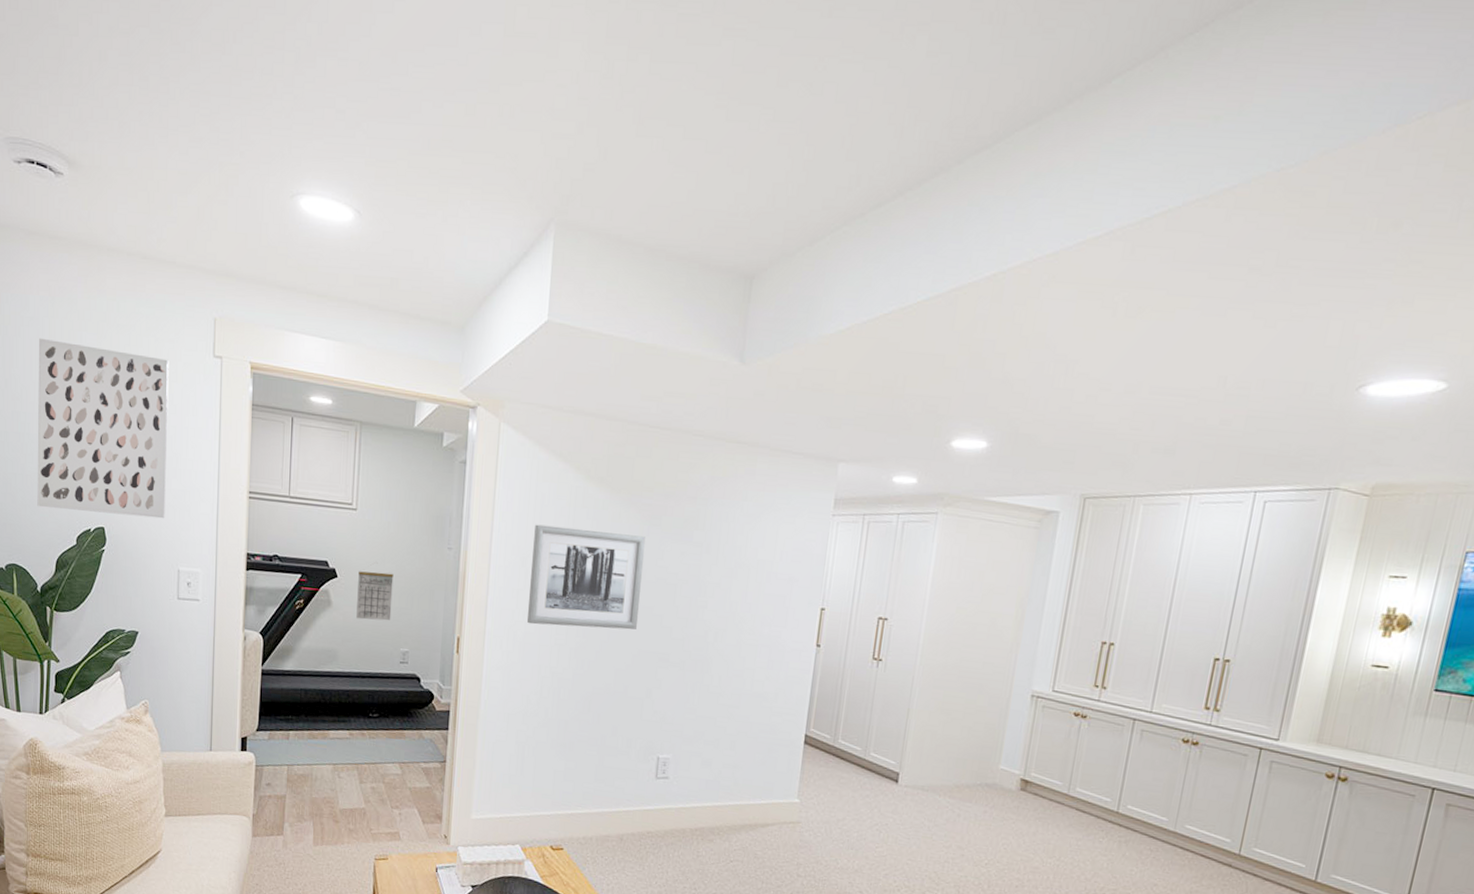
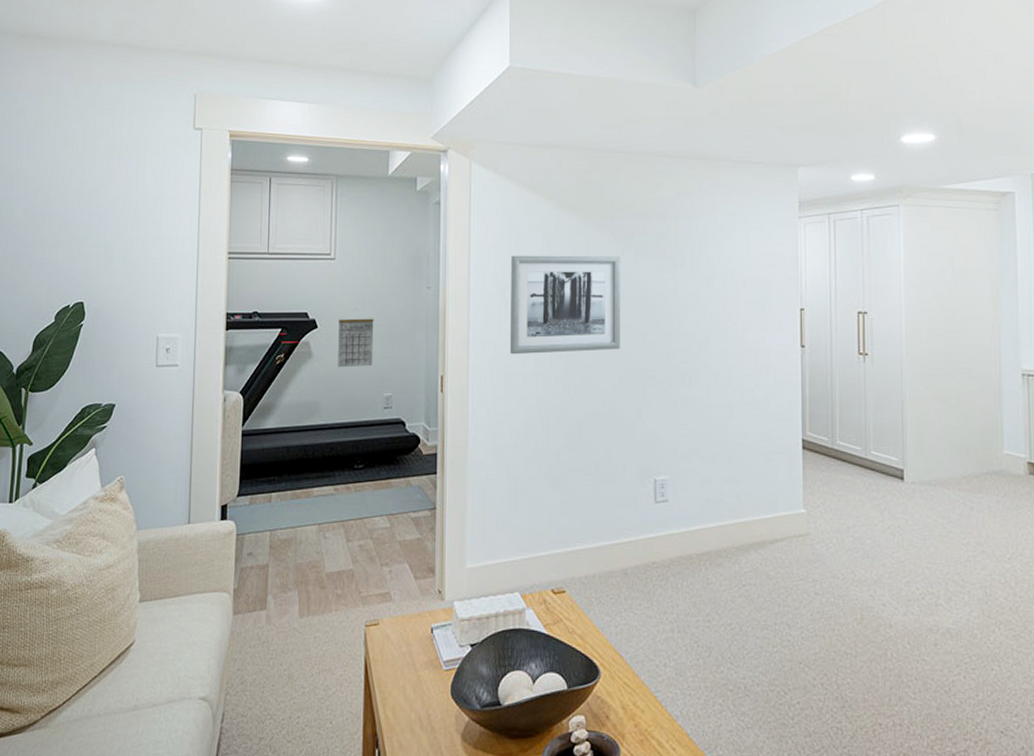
wall art: present [37,337,169,519] -> none [17,128,151,289]

